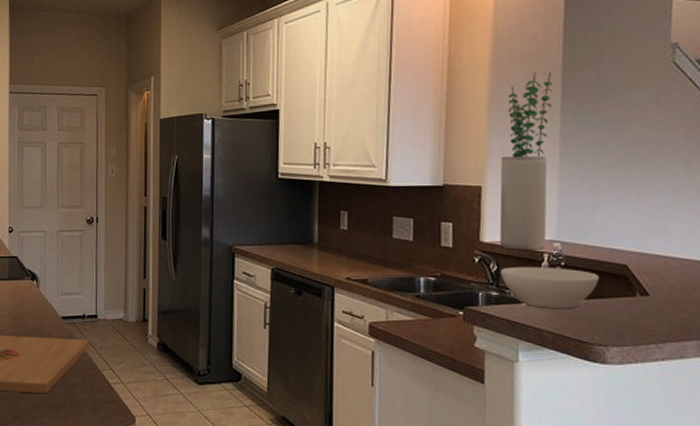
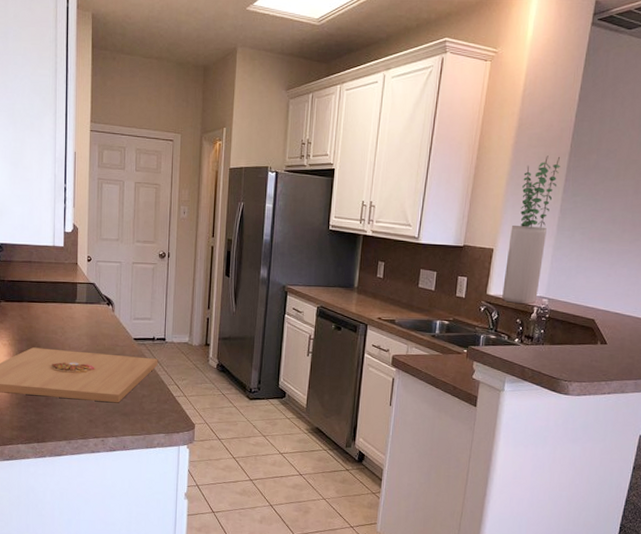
soup bowl: present [500,266,600,310] -> none [499,316,573,352]

